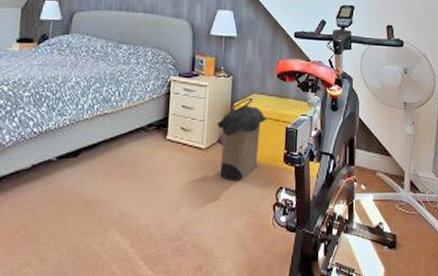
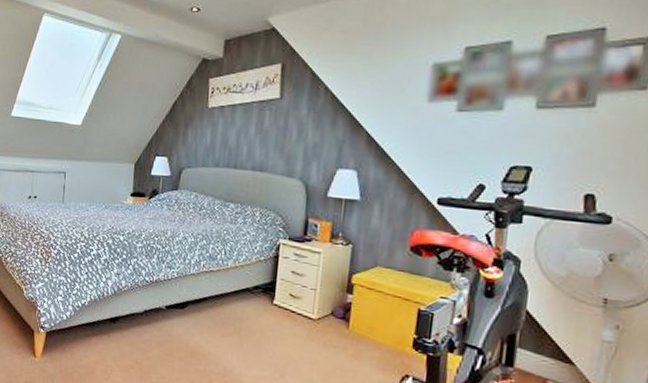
laundry hamper: present [216,97,267,182] -> none [330,270,394,360]

